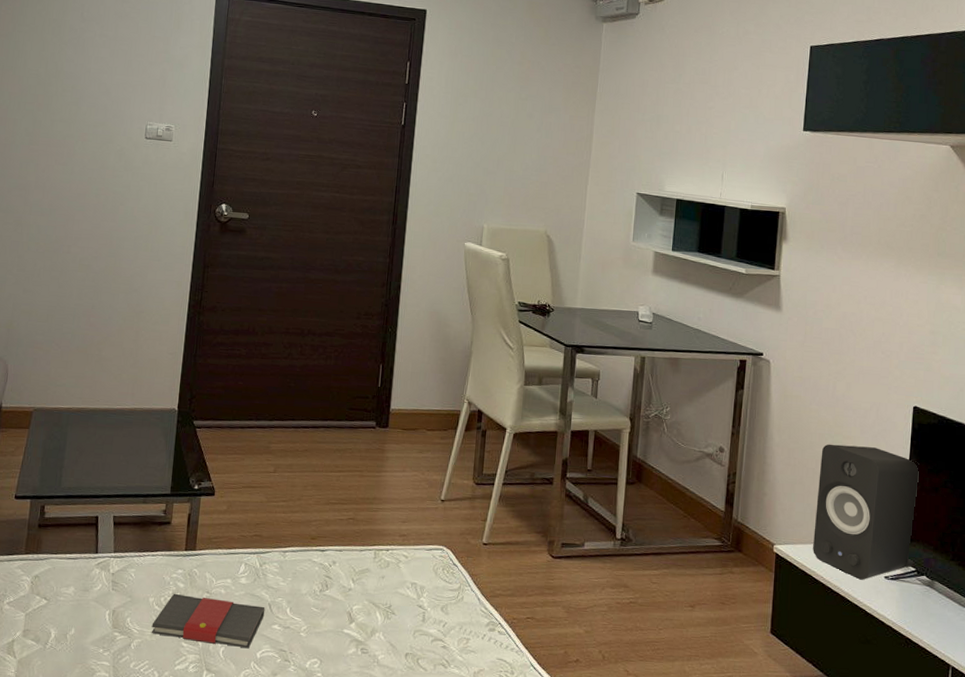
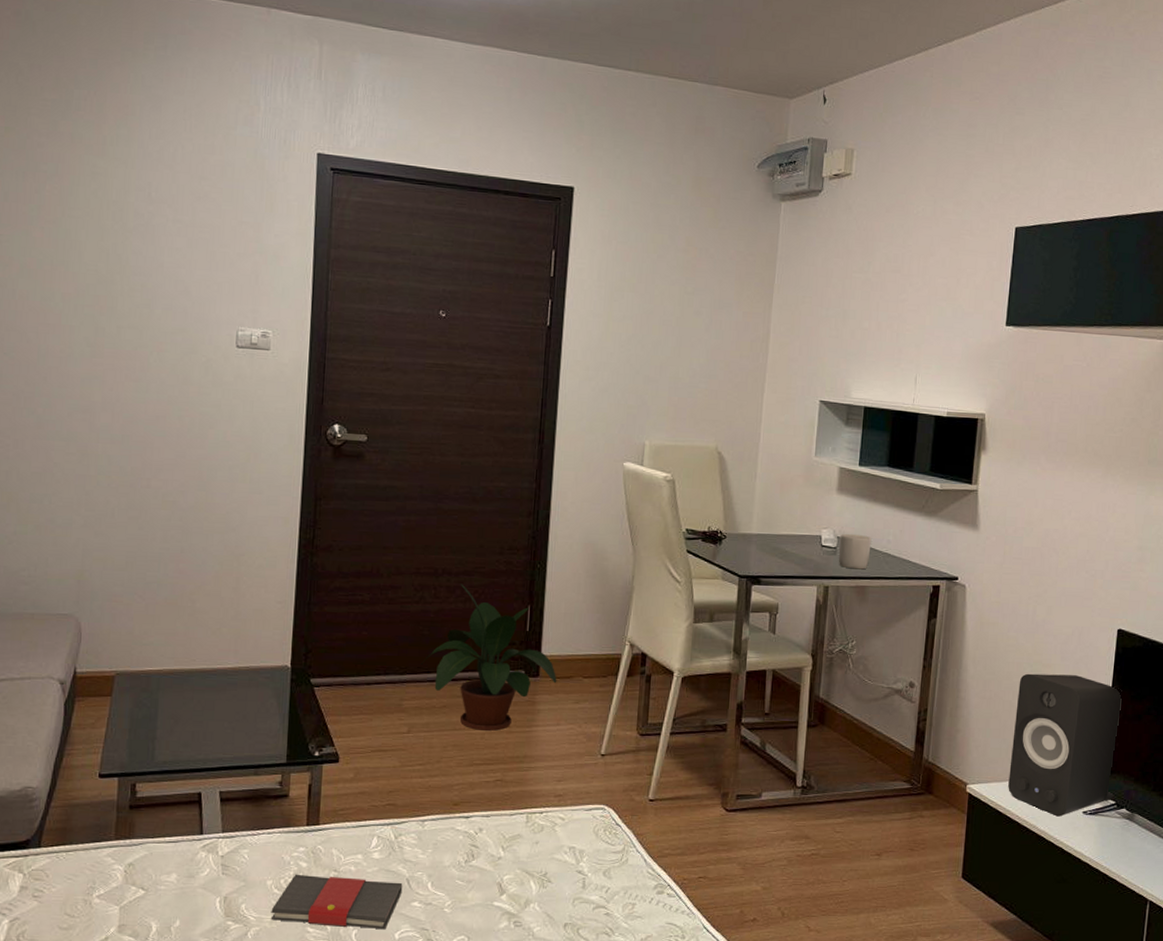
potted plant: none [286,343,404,474] -> present [420,583,557,731]
mug: none [654,310,684,343] -> present [838,533,872,570]

